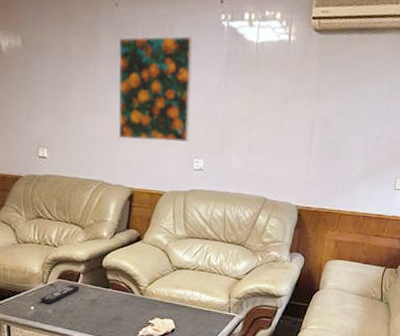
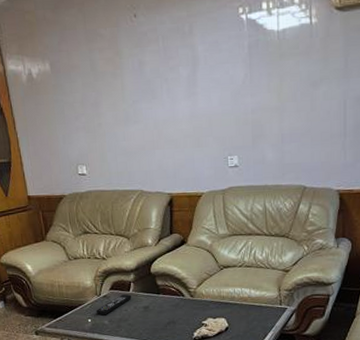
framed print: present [118,35,193,143] -> none [141,35,221,146]

